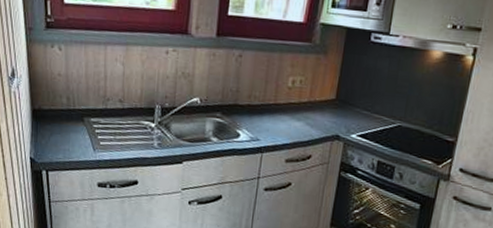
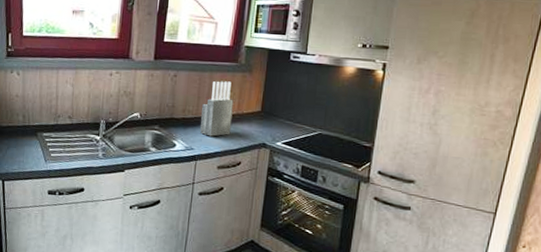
knife block: none [267,63,305,127] -> present [200,81,234,137]

